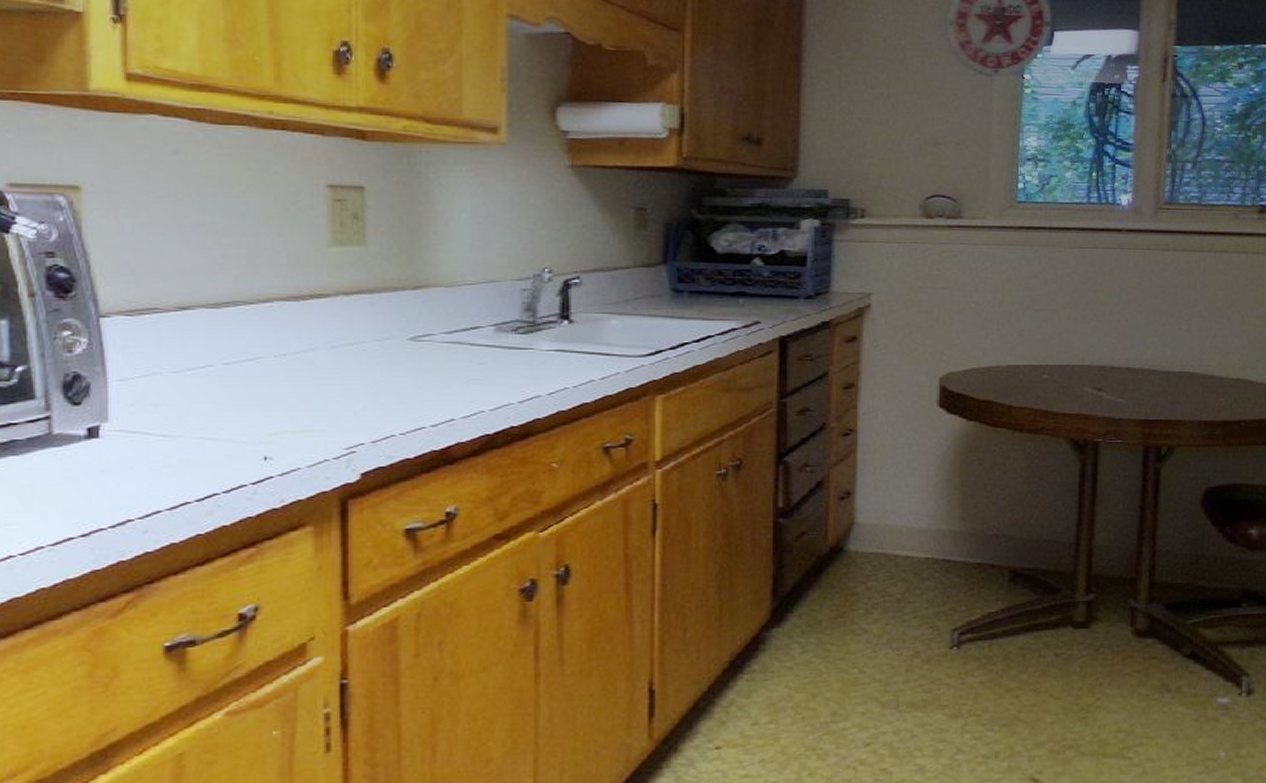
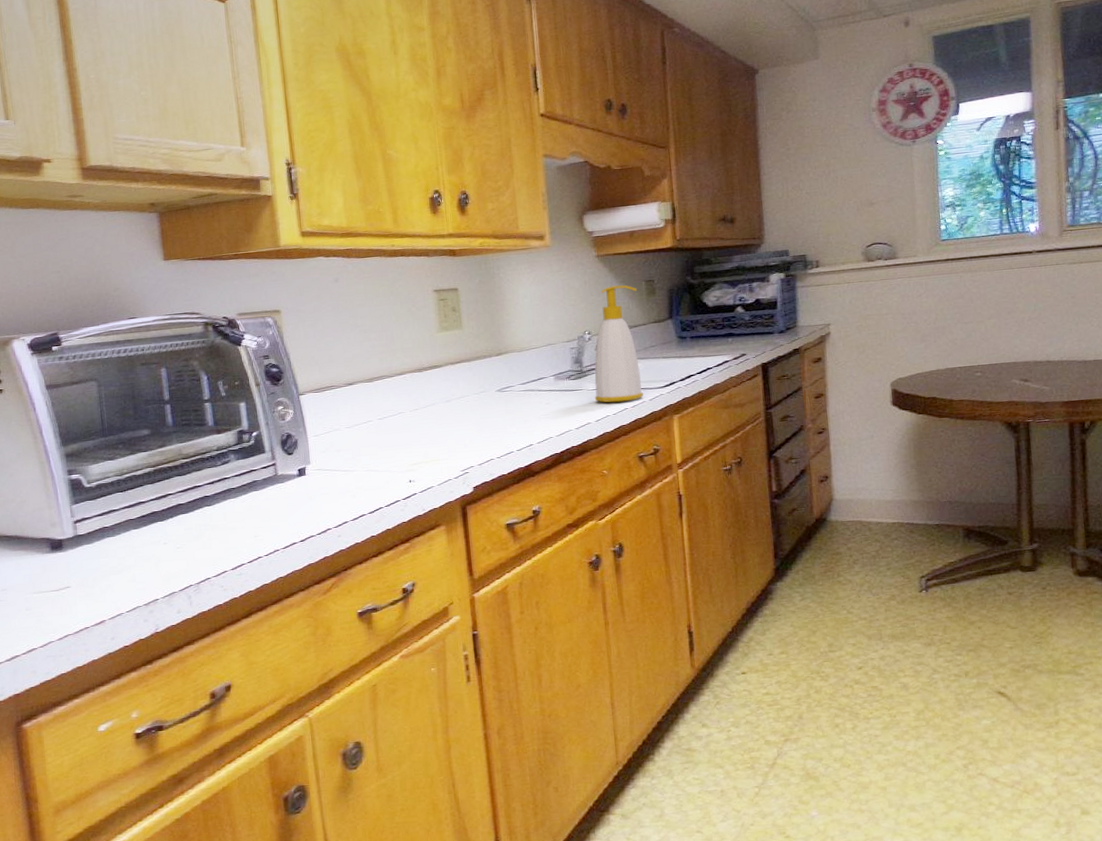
soap bottle: none [550,209,622,371] -> present [594,285,643,403]

